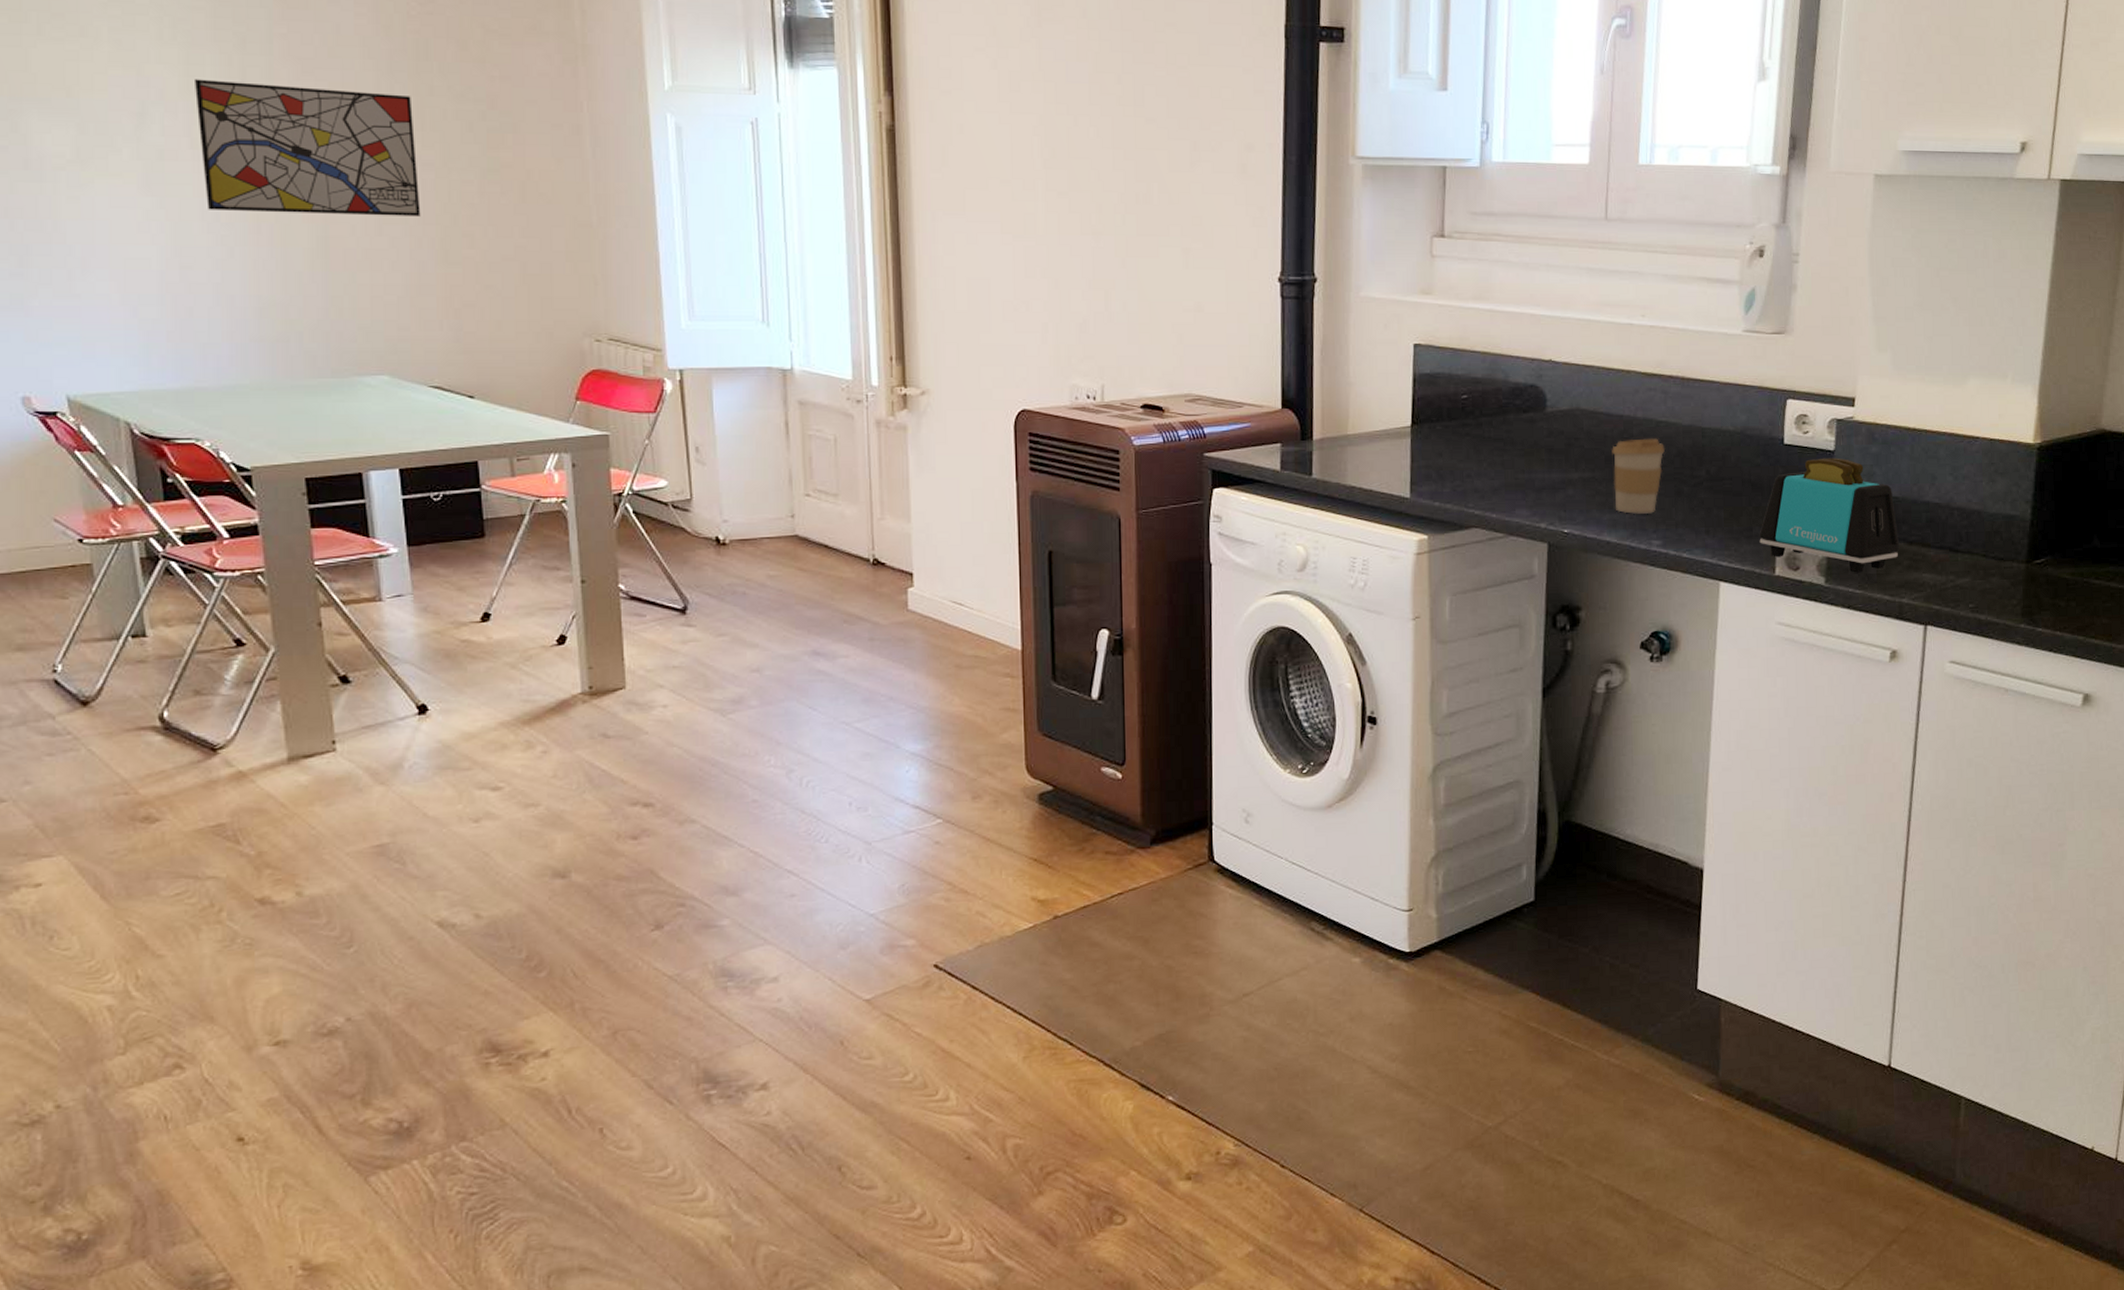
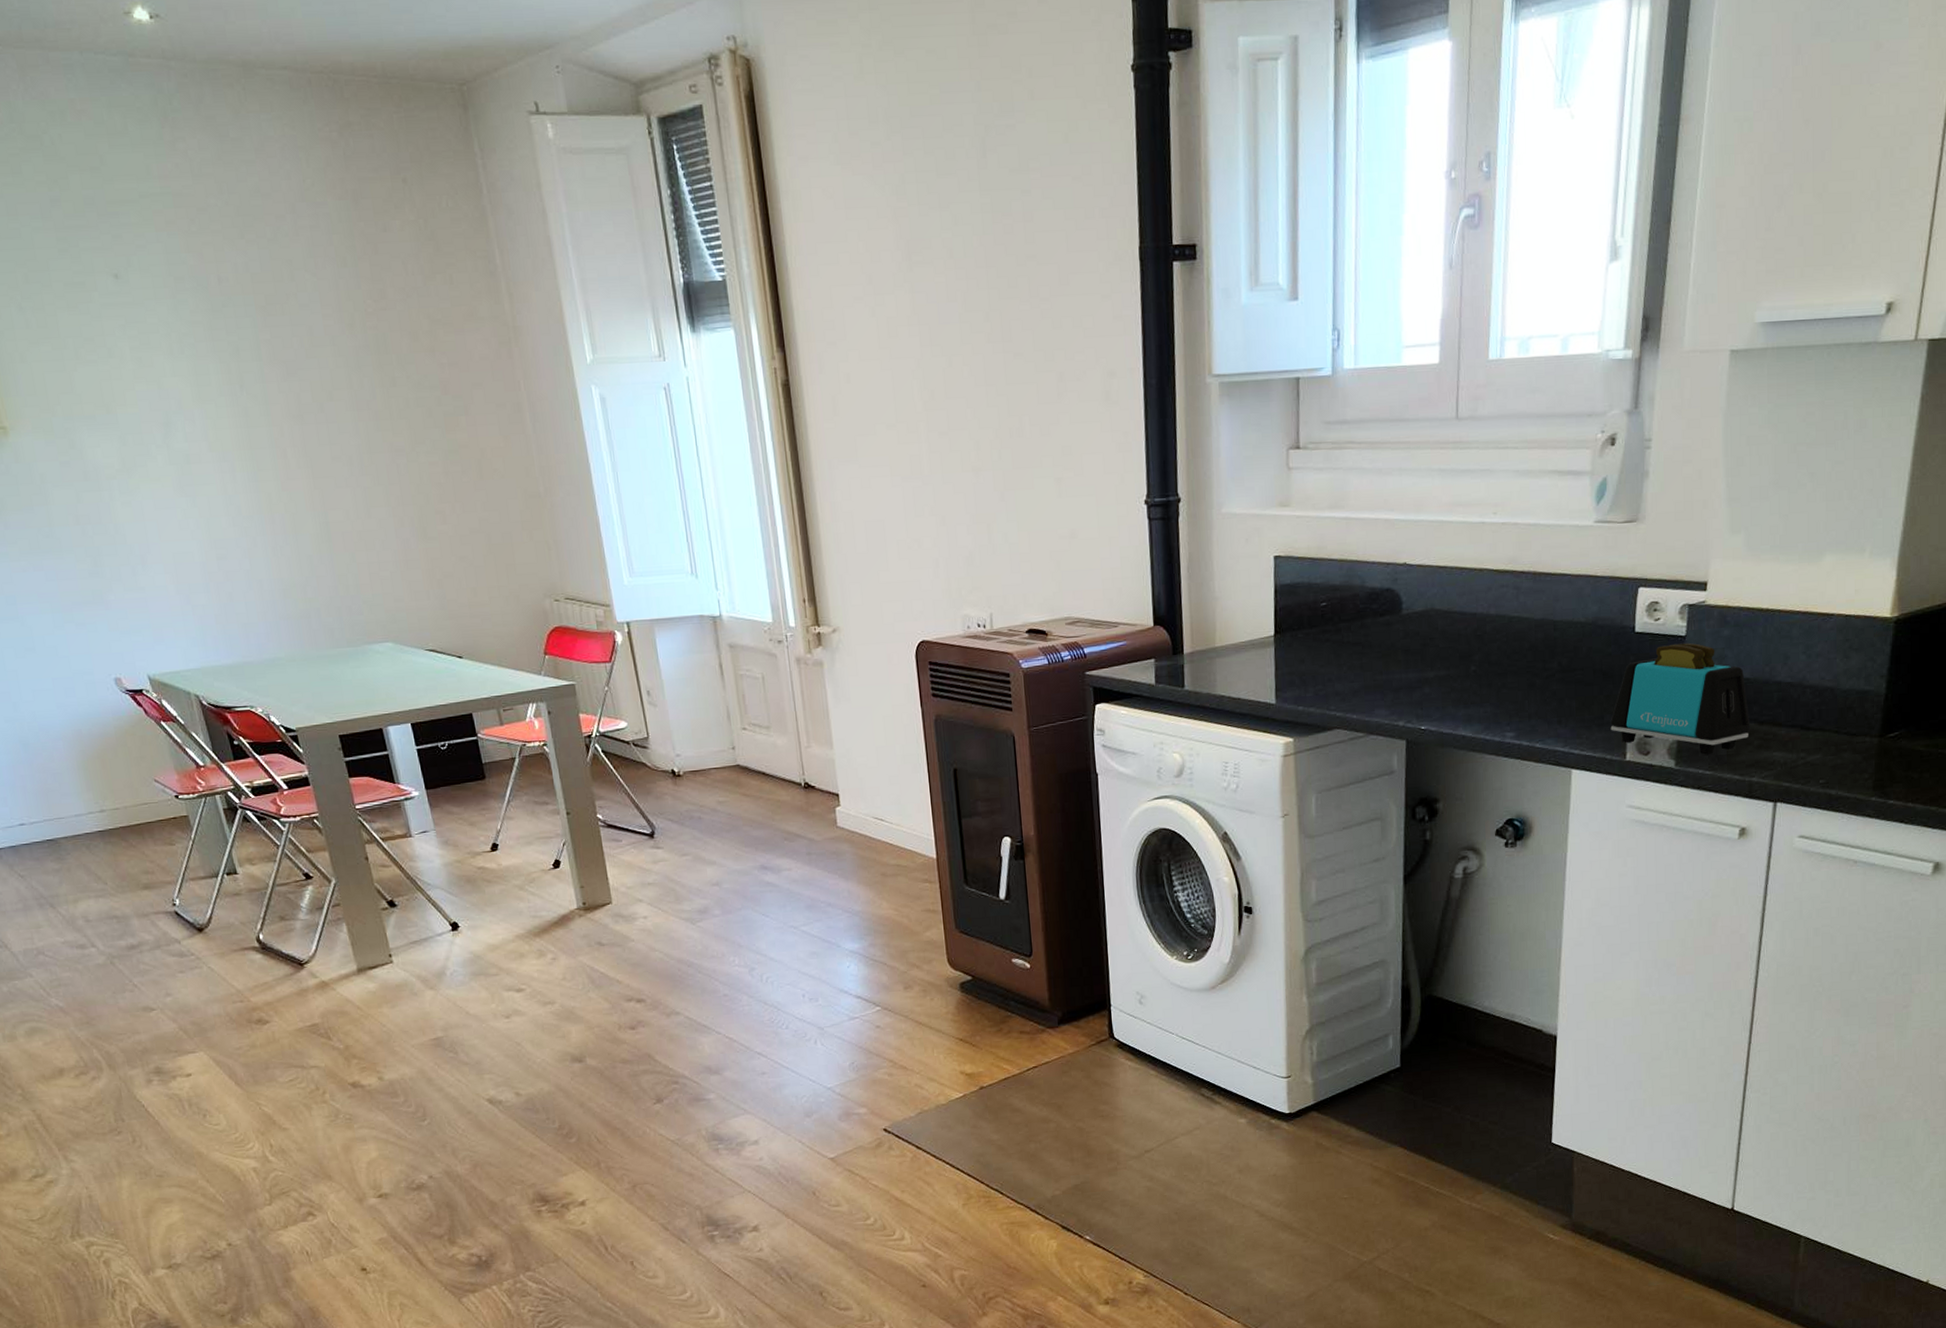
wall art: present [195,79,421,217] -> none [204,387,400,506]
coffee cup: present [1612,438,1665,514] -> none [1466,634,1517,708]

